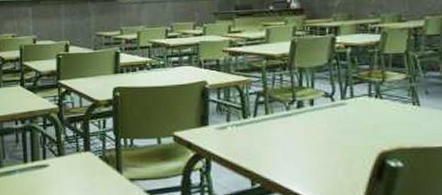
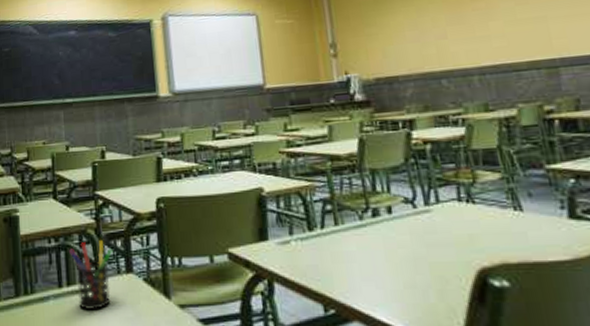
pen holder: none [34,123,73,182] -> present [69,240,113,309]

